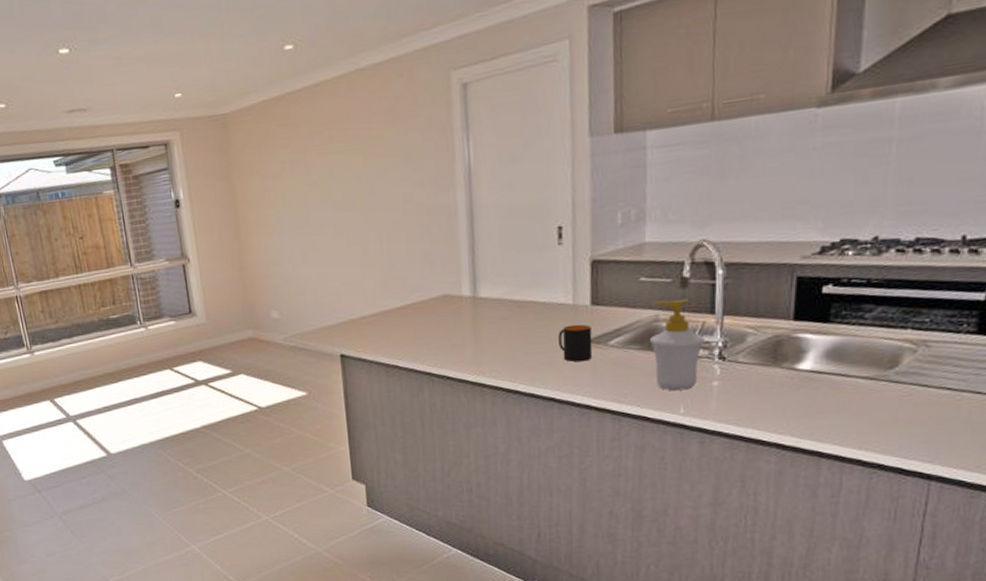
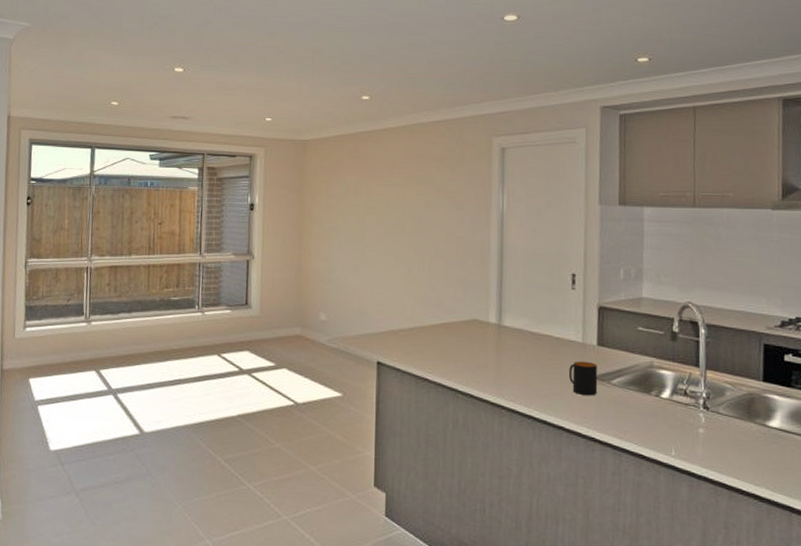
soap bottle: present [650,298,705,391] -> none [646,349,692,434]

